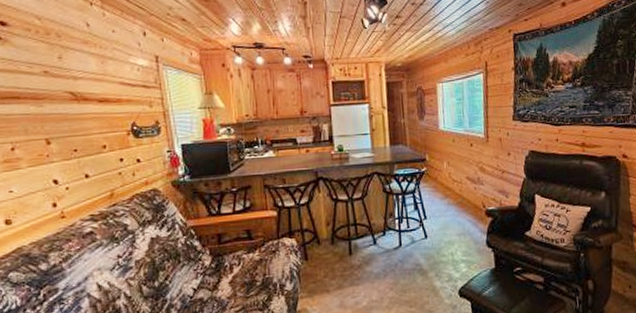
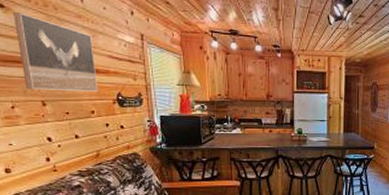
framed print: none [12,43,110,128] -> present [14,12,98,91]

